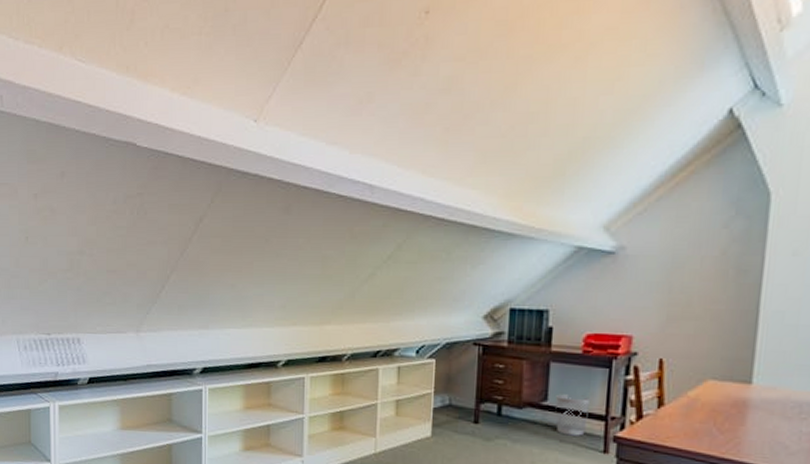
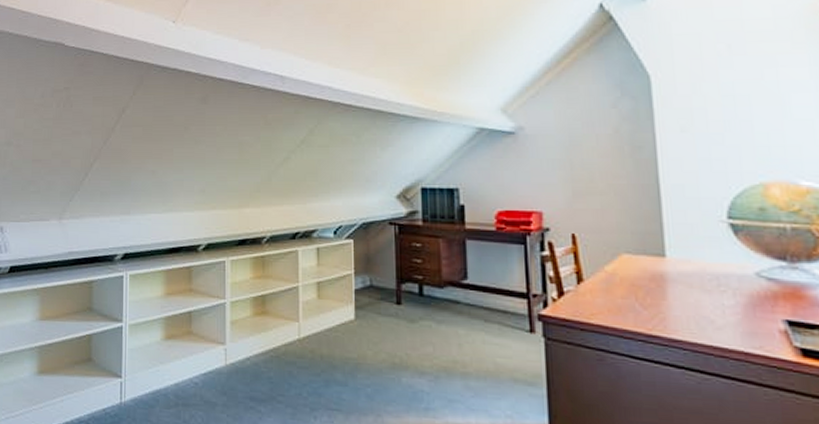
wastebasket: present [555,394,590,436] -> none [475,272,510,315]

